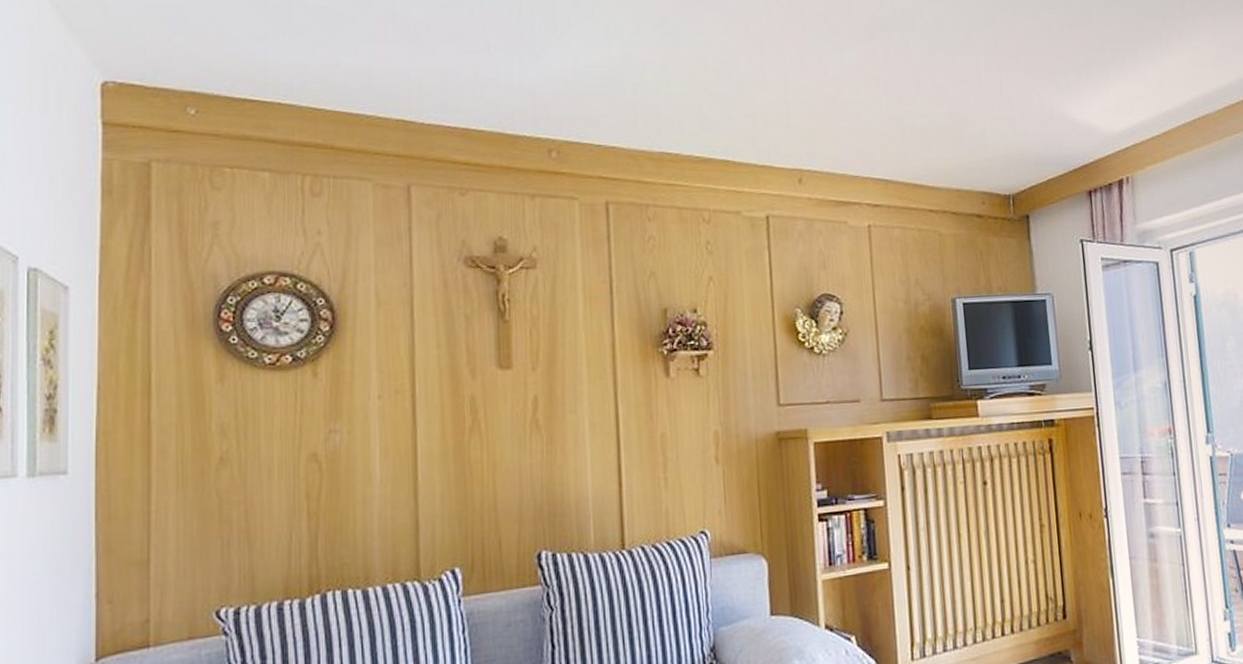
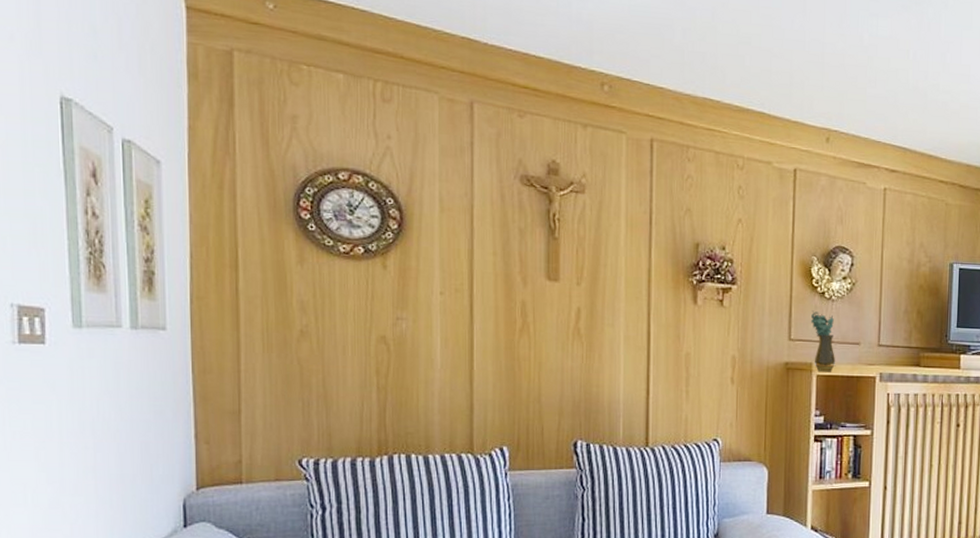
vase: none [800,369,834,440] -> present [810,310,835,373]

